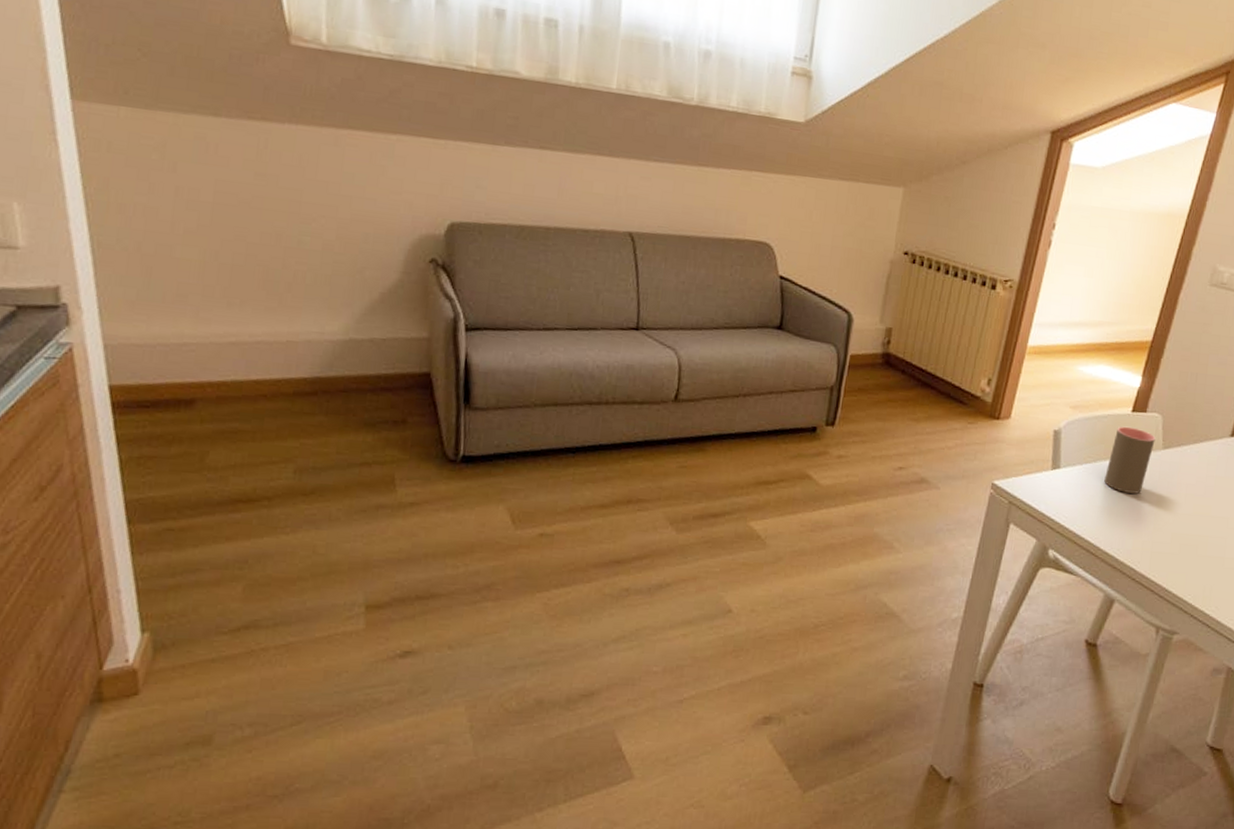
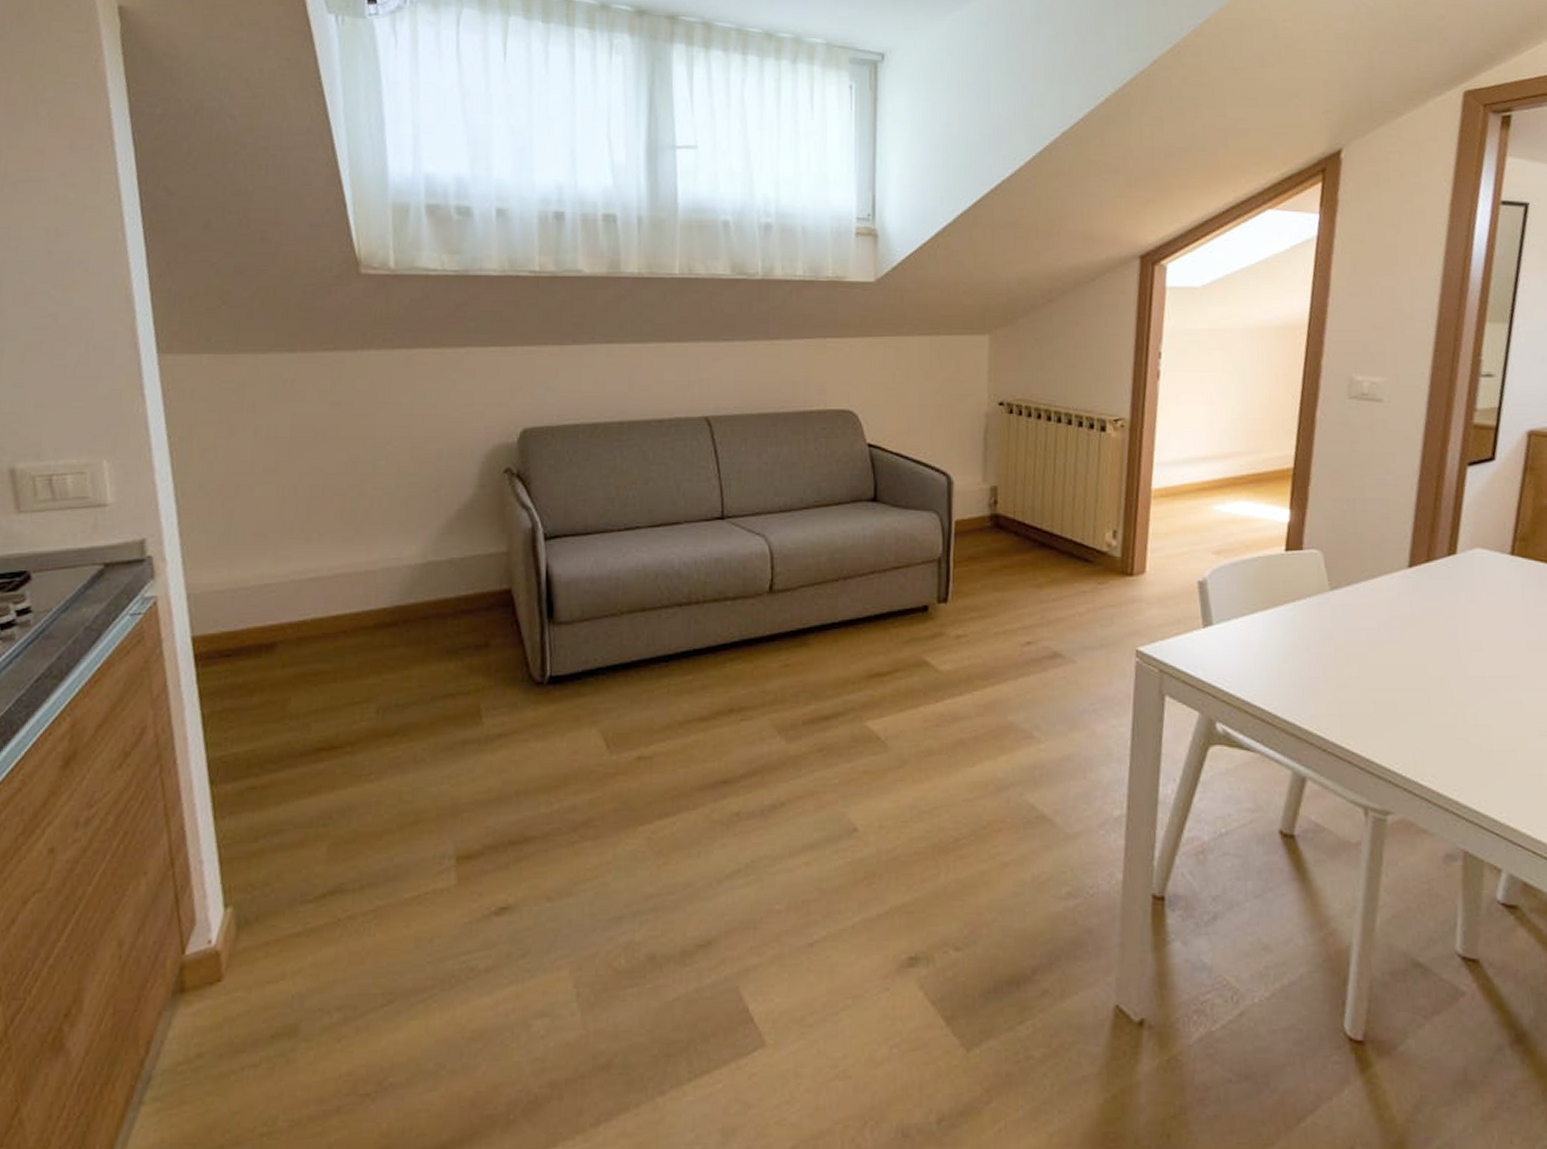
cup: present [1104,426,1156,494] -> none [1267,568,1320,646]

